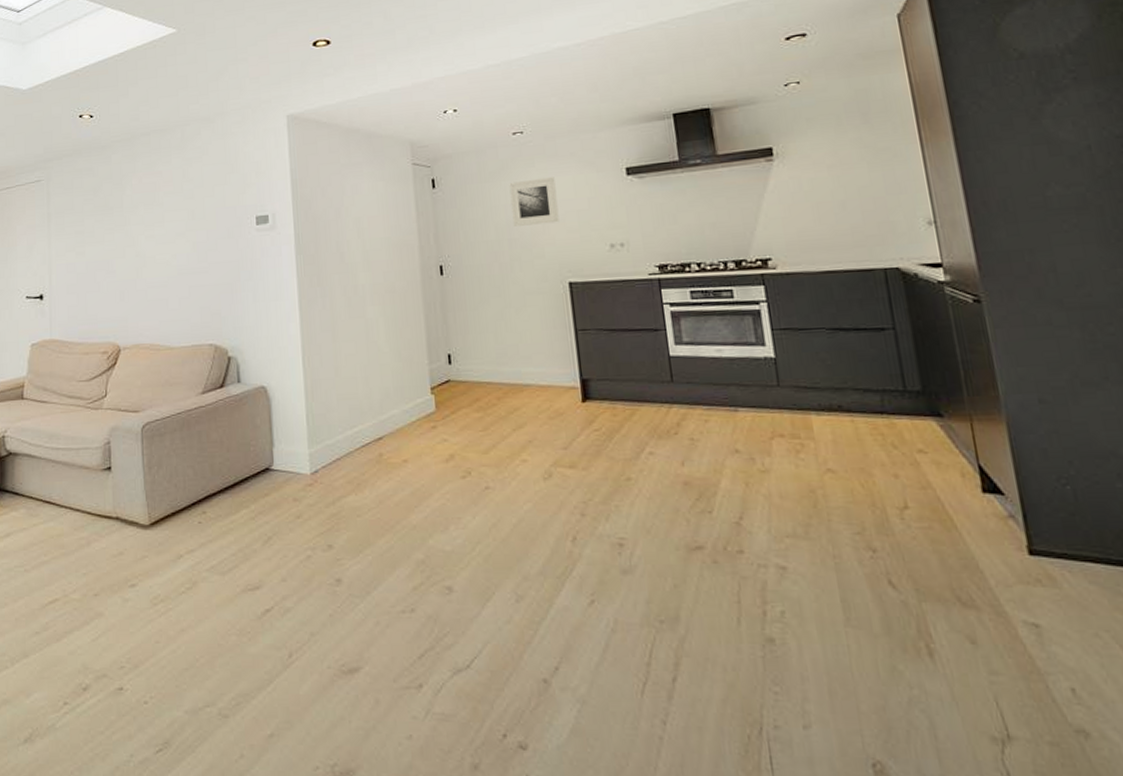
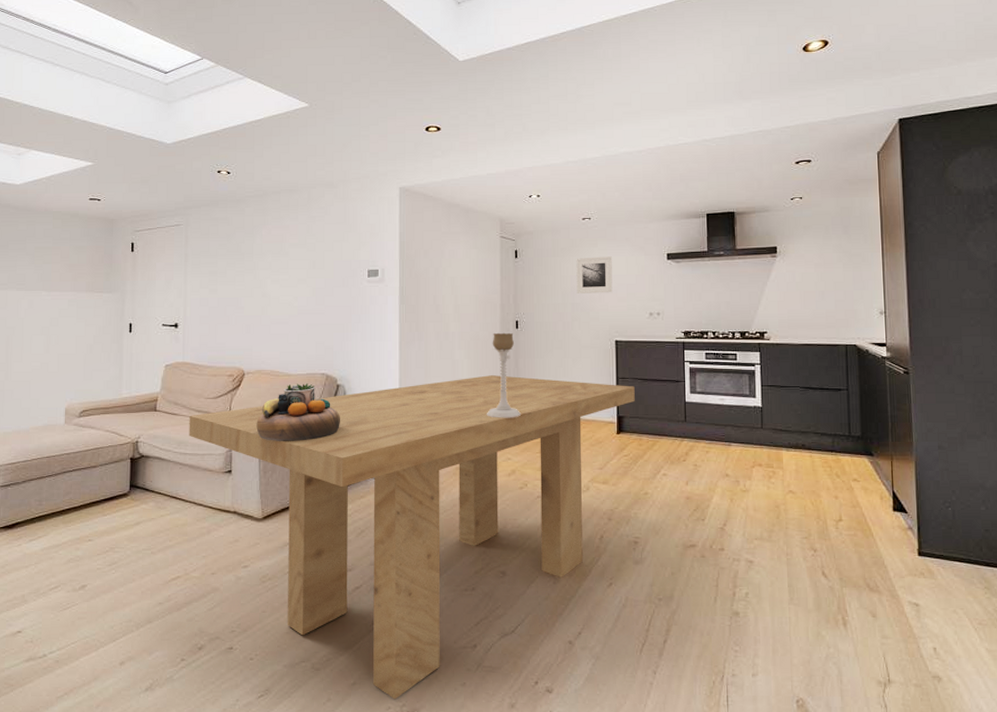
dining table: none [60,334,602,757] -> present [189,375,635,700]
decorative bowl: none [137,357,236,430] -> present [256,383,341,441]
candle holder: none [412,280,455,389] -> present [487,332,521,418]

